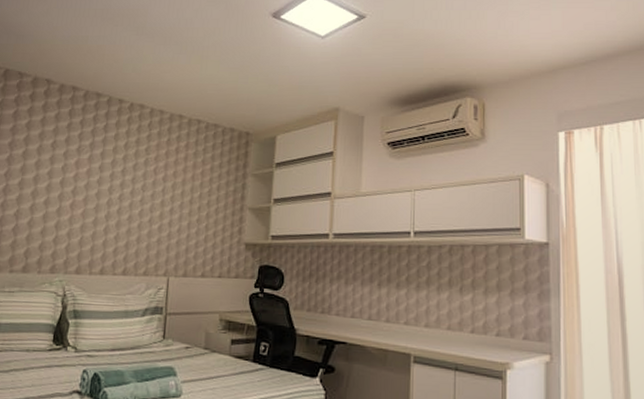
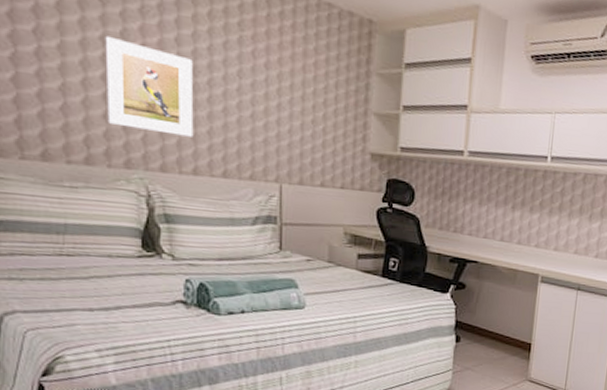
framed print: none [43,171,110,243] -> present [105,35,194,137]

